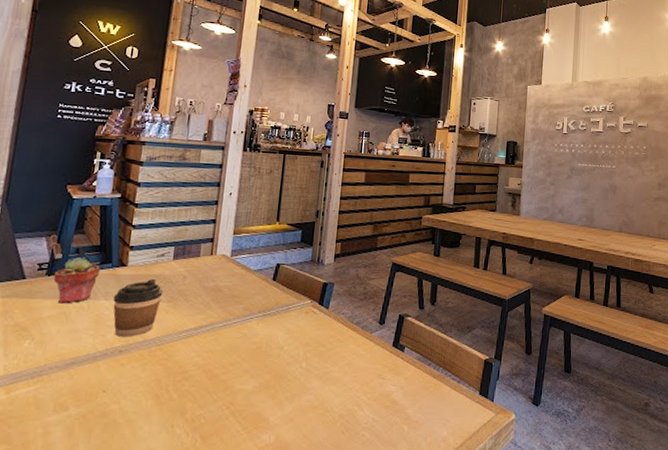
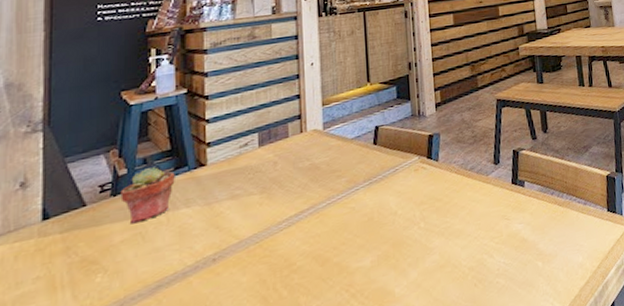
coffee cup: present [113,278,164,337] -> none [195,172,253,245]

